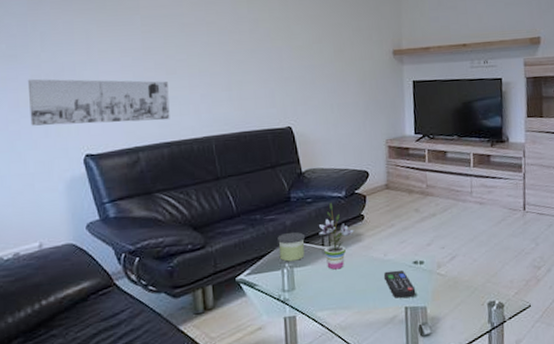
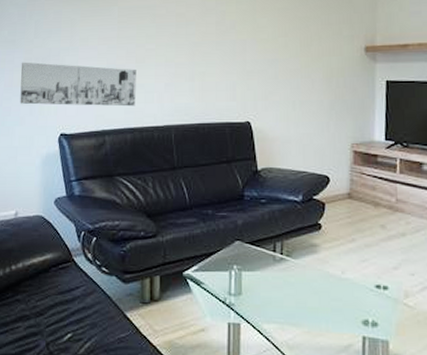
candle: present [277,232,305,262] -> none [228,233,255,264]
potted plant: present [319,202,355,270] -> none [271,206,310,280]
remote control: present [384,270,416,298] -> none [341,291,377,325]

